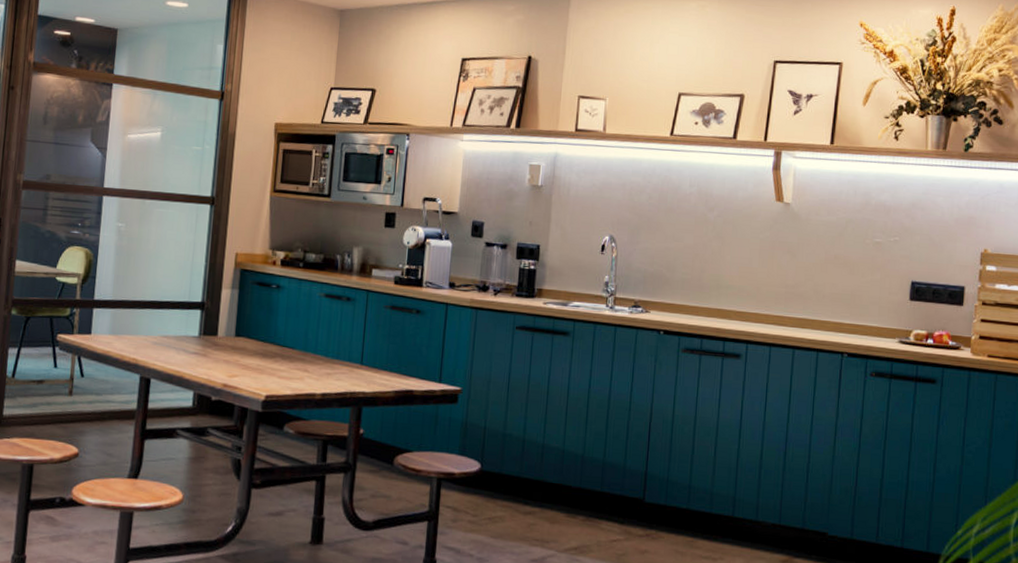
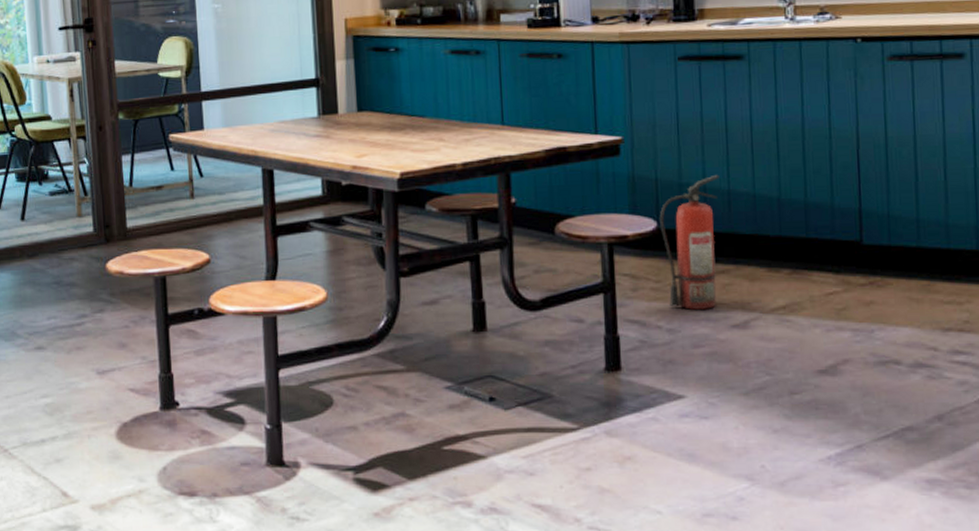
fire extinguisher: none [482,429,537,544] -> present [659,174,719,310]

